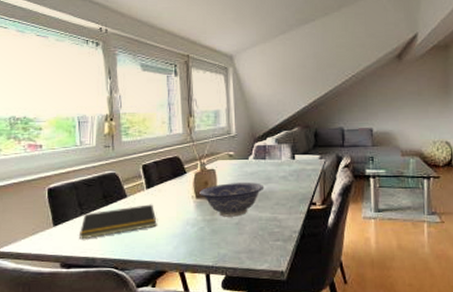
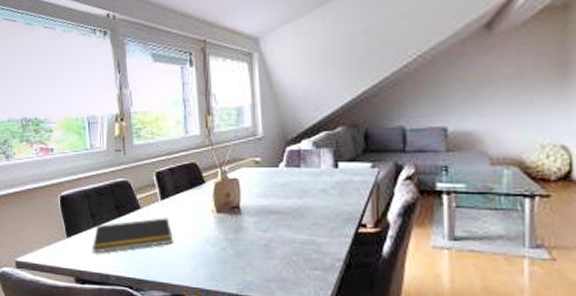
decorative bowl: present [199,182,265,217] -> none [220,196,299,237]

